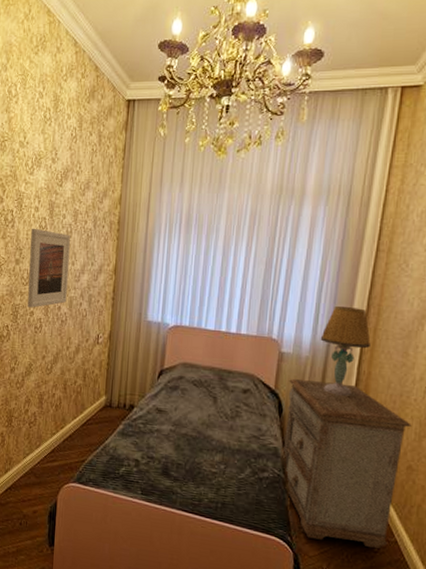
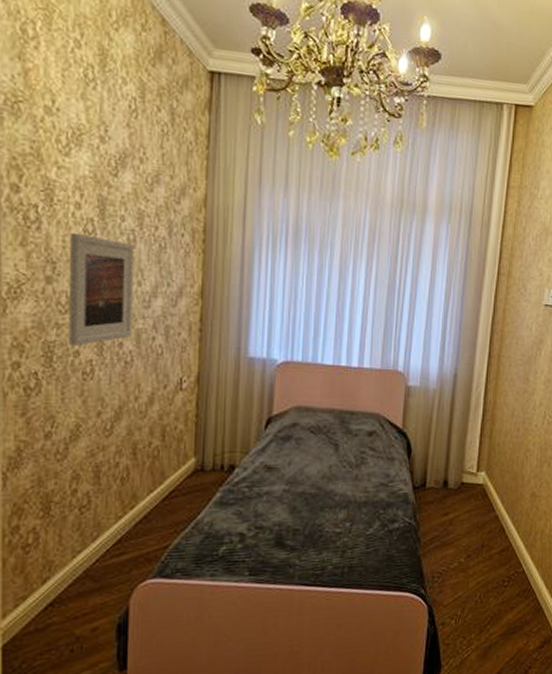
nightstand: present [282,379,412,548] -> none [412,415,534,586]
table lamp: present [320,306,371,396] -> none [447,333,495,428]

